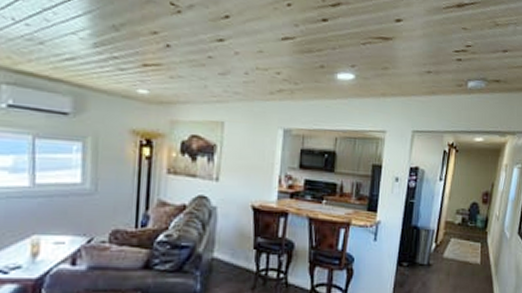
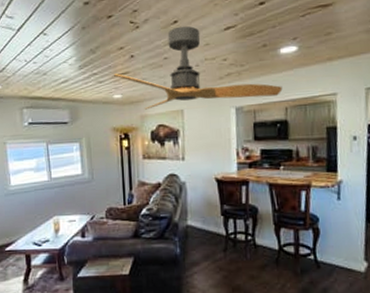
ceiling fan: none [141,23,335,124] -> present [114,26,283,110]

